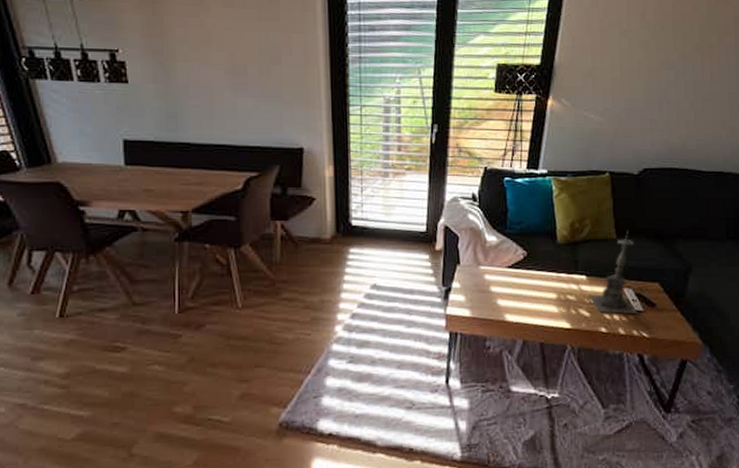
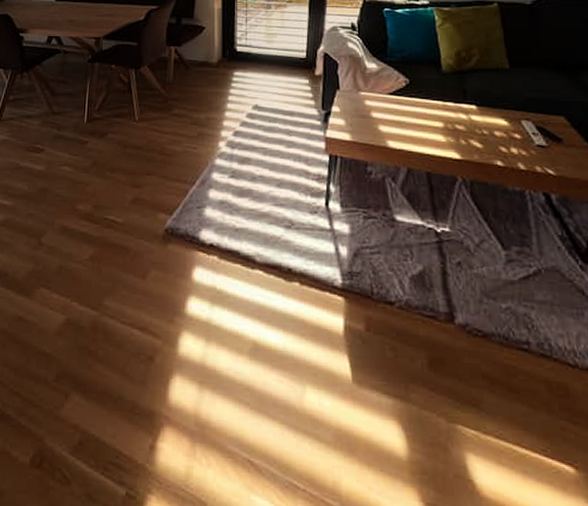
candle holder: present [589,230,639,315] -> none [480,60,542,149]

